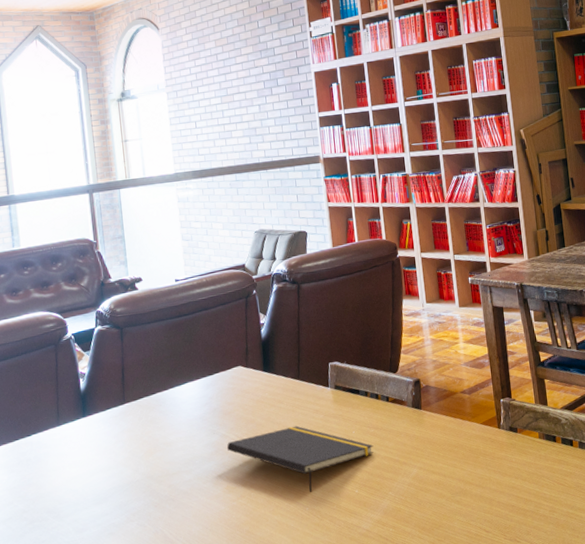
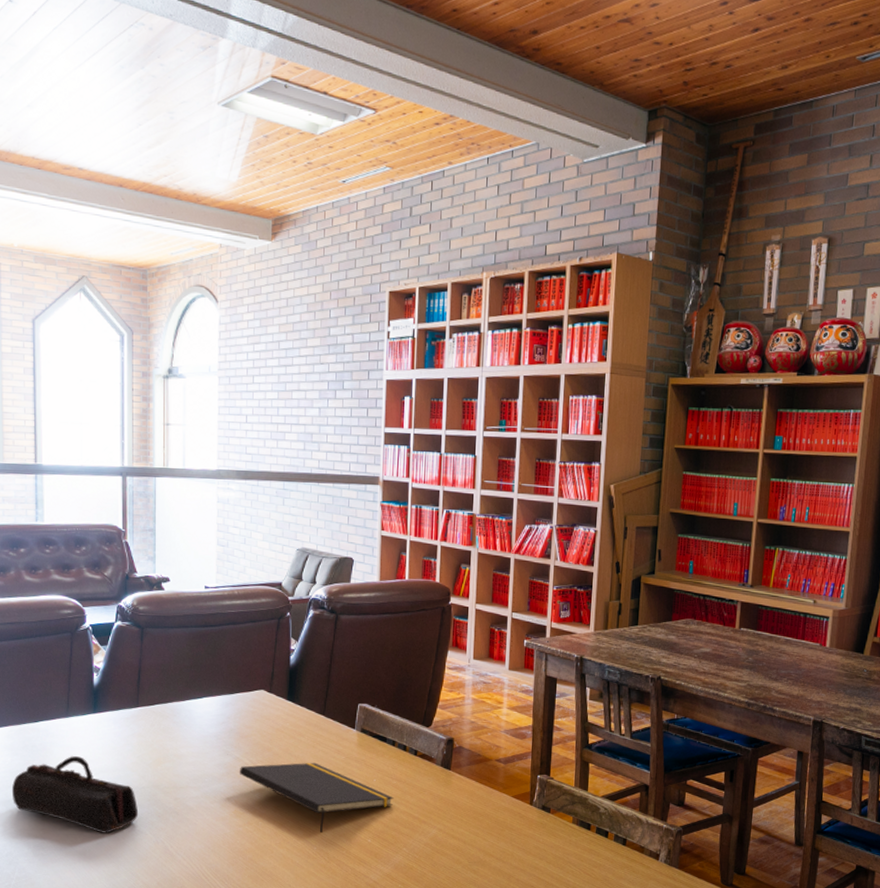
pencil case: none [10,462,136,534] -> present [11,756,139,833]

